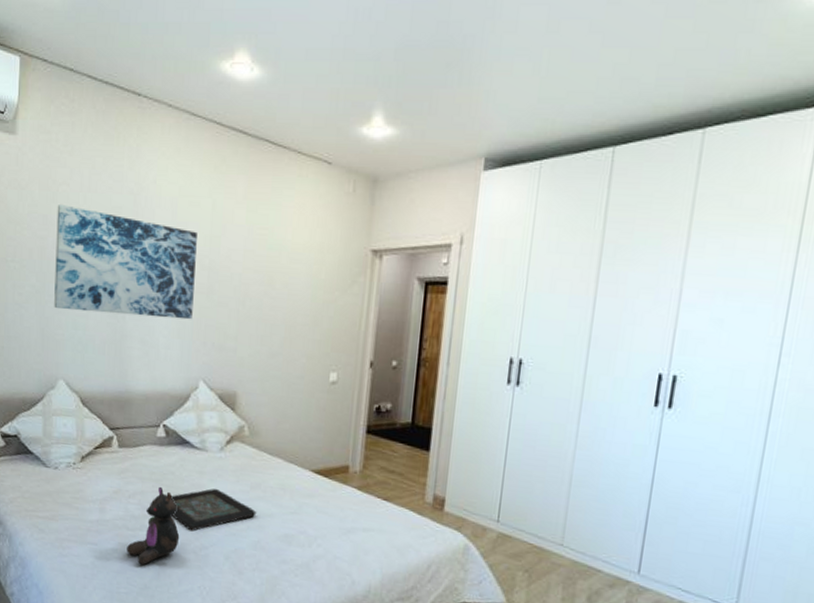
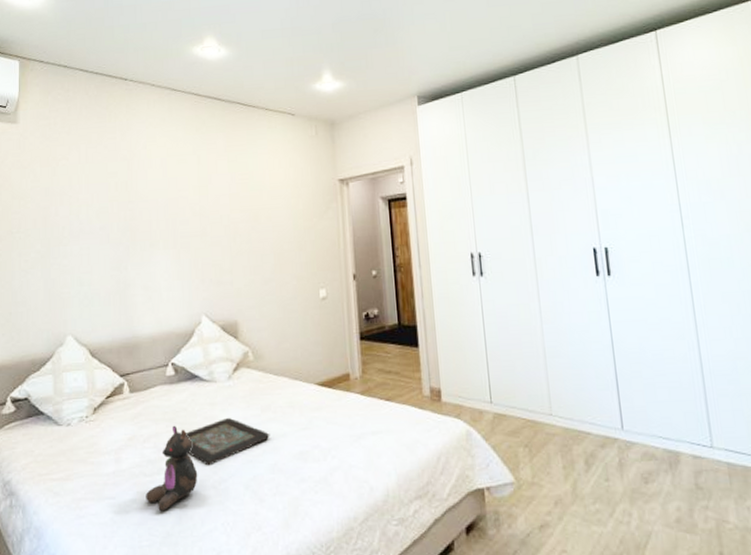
wall art: present [54,203,197,320] -> none [58,176,190,270]

